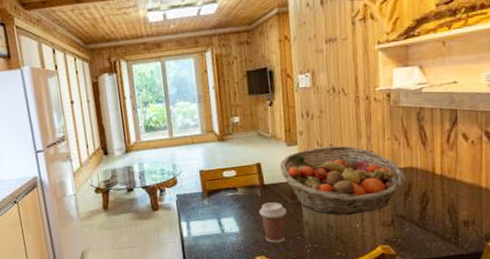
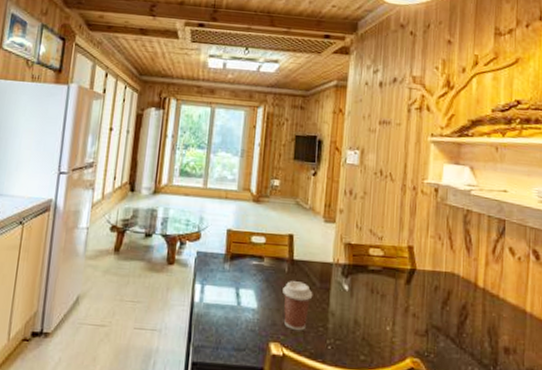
fruit basket: present [280,145,407,216] -> none [313,230,447,315]

